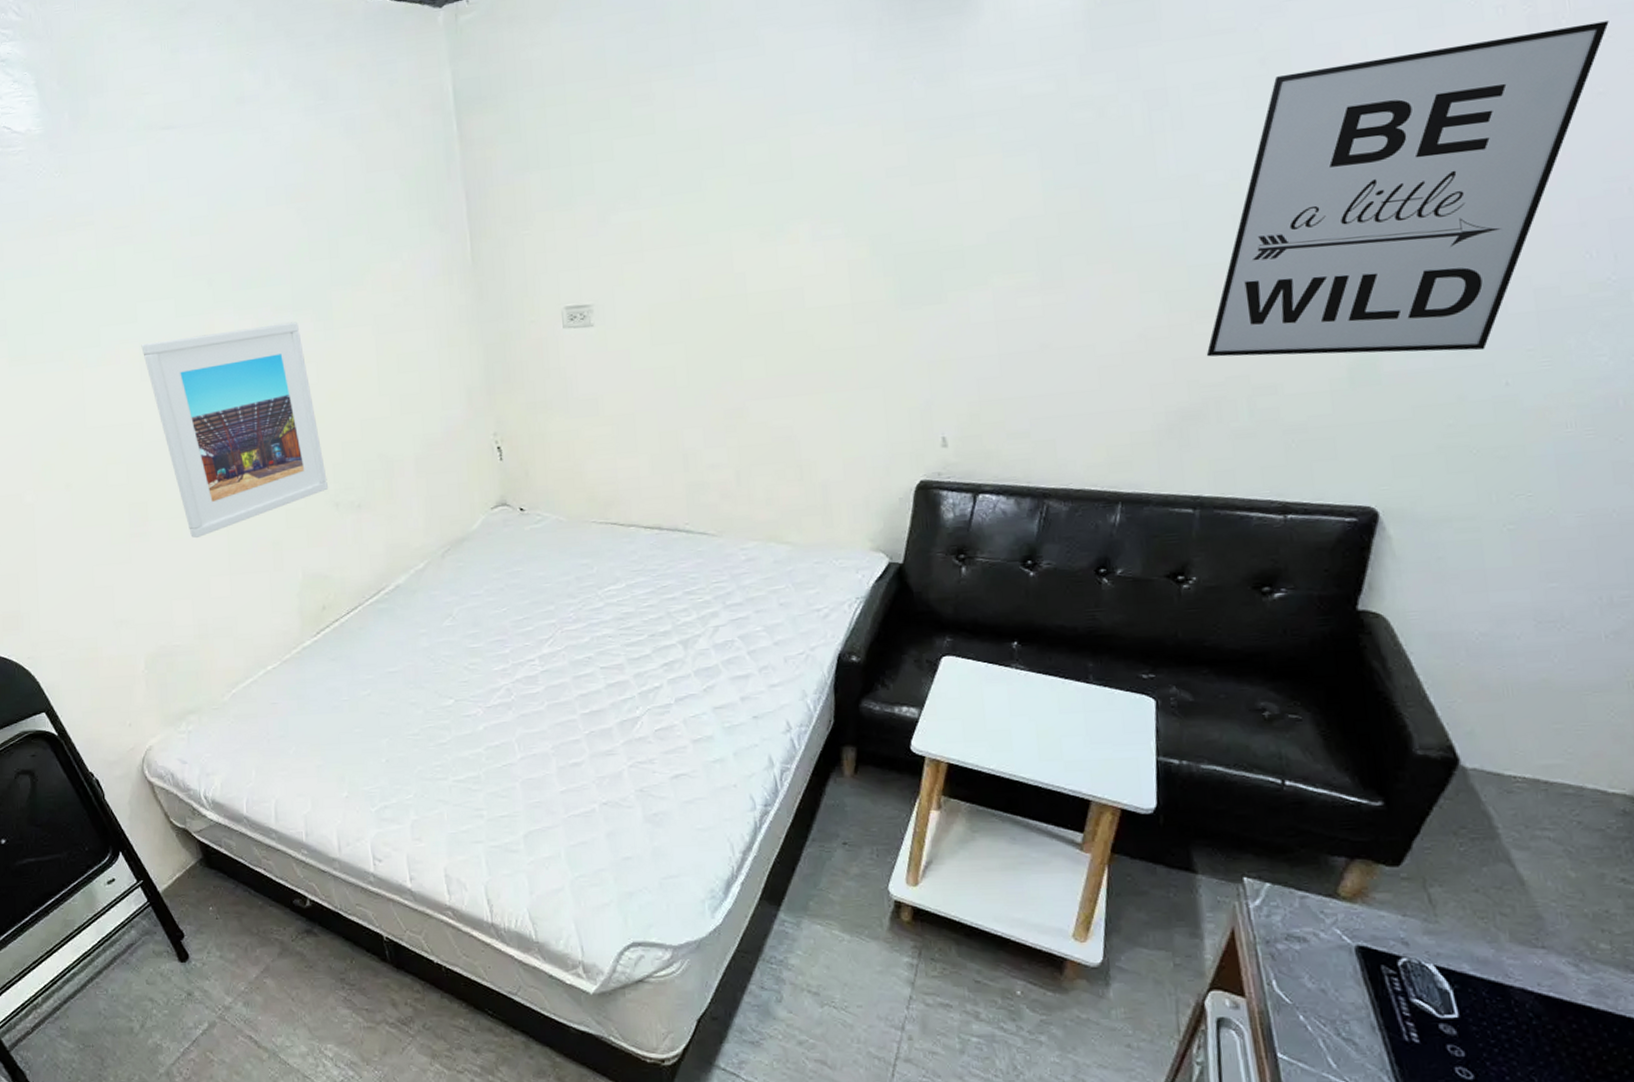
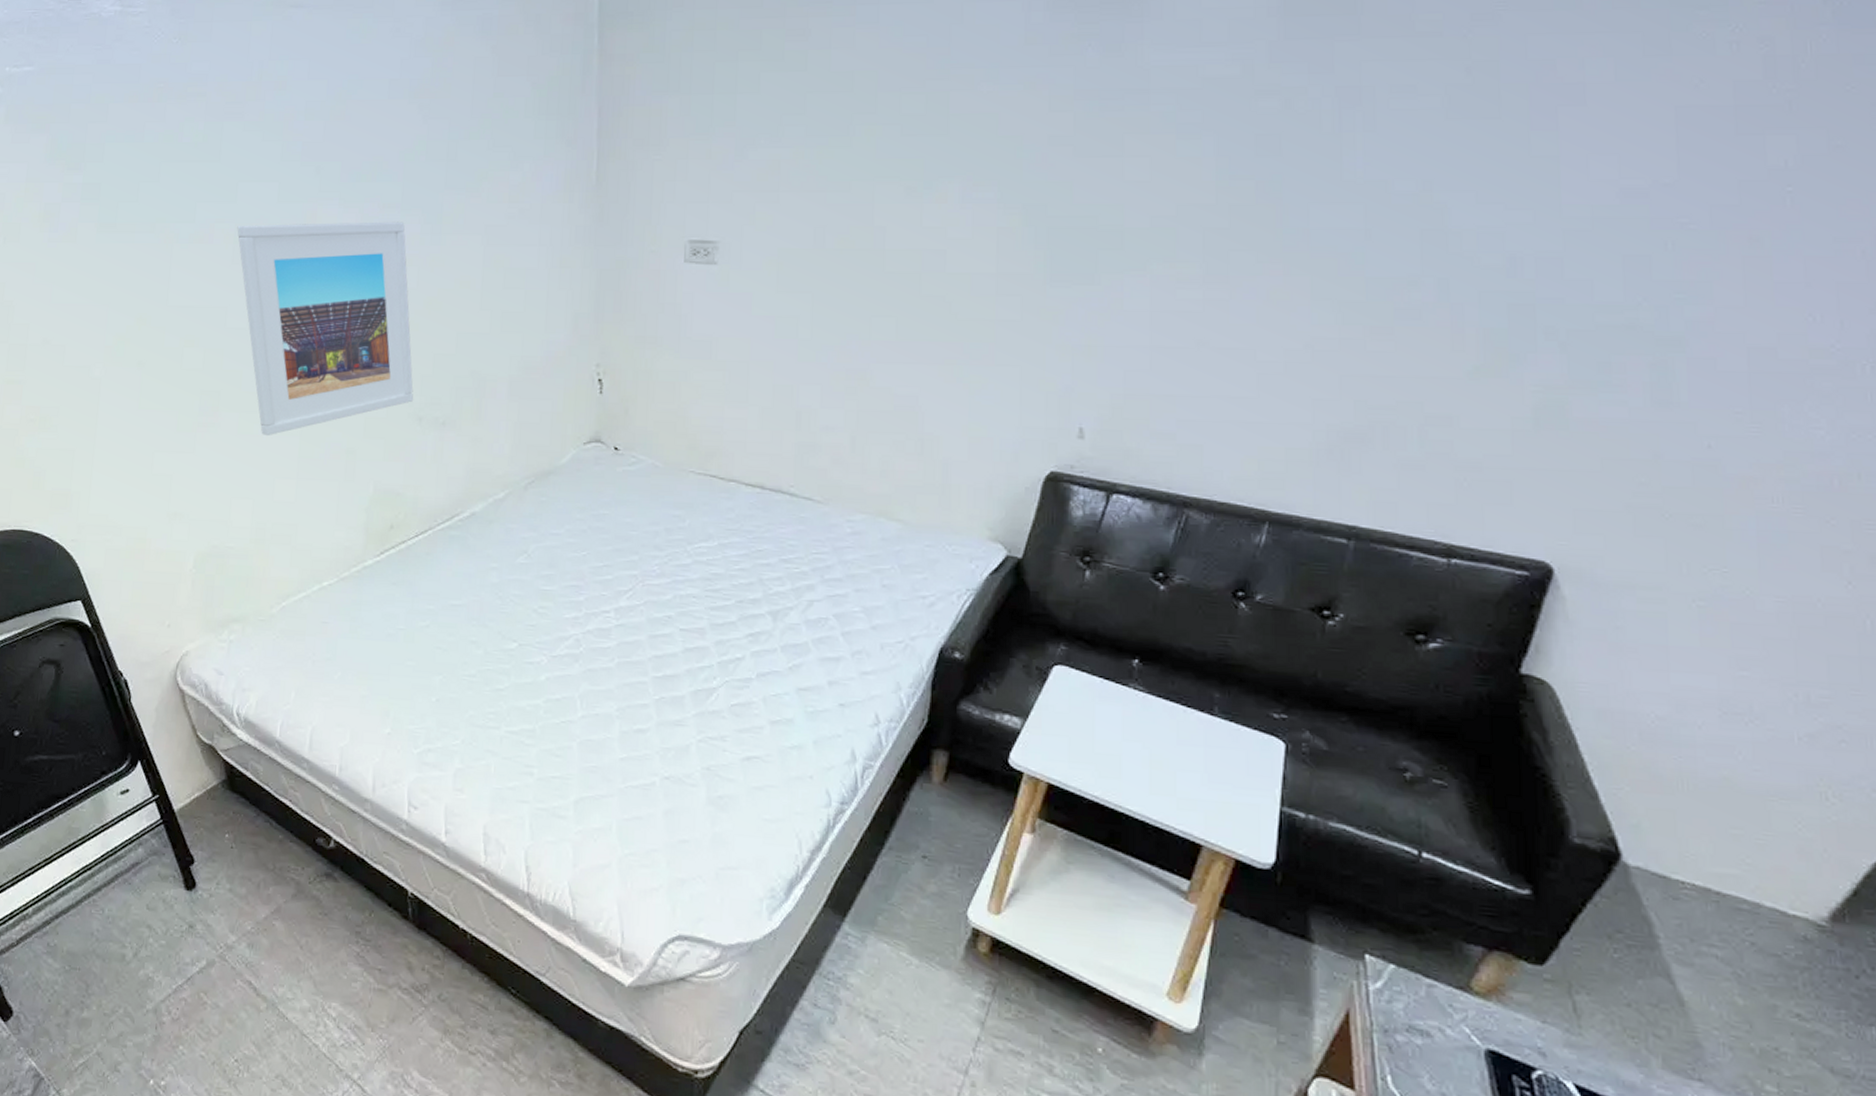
wall art: present [1206,21,1609,357] -> none [1377,70,1854,407]

